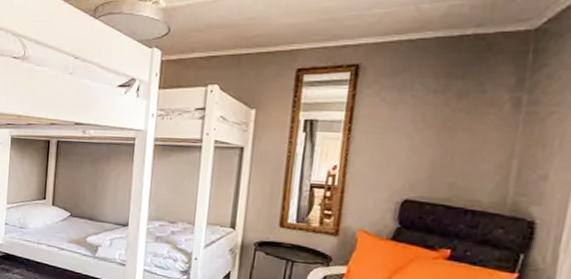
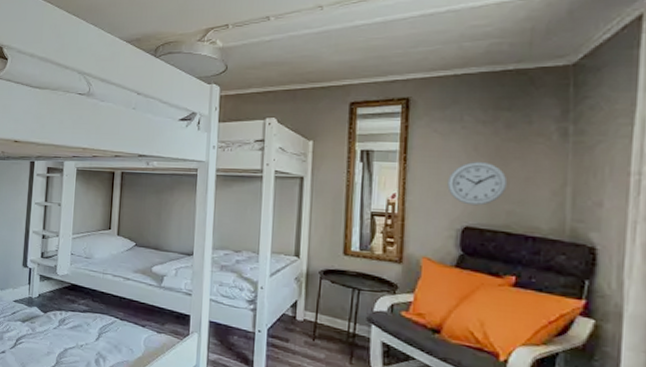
wall clock: none [390,133,453,178] -> present [447,162,508,206]

